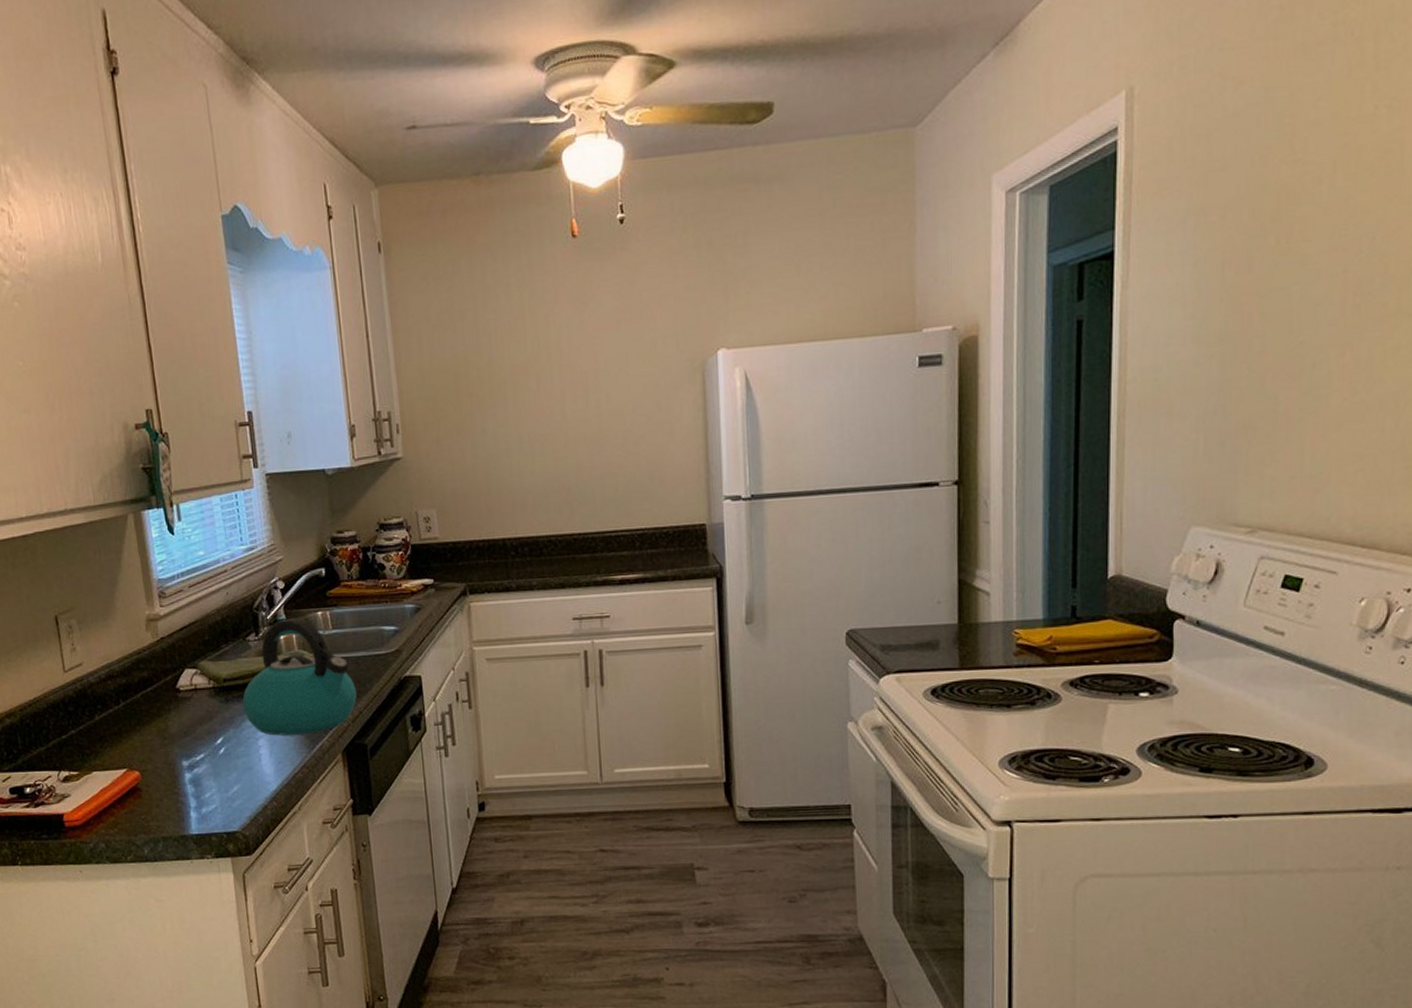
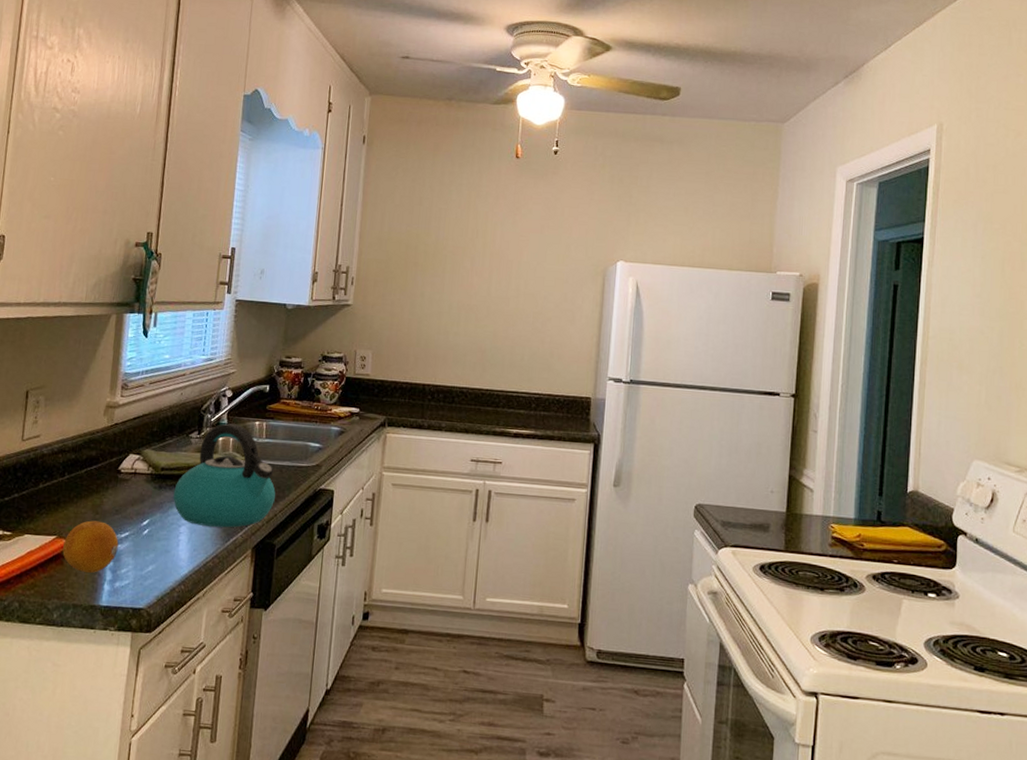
fruit: none [136,746,197,802] -> present [63,520,119,573]

